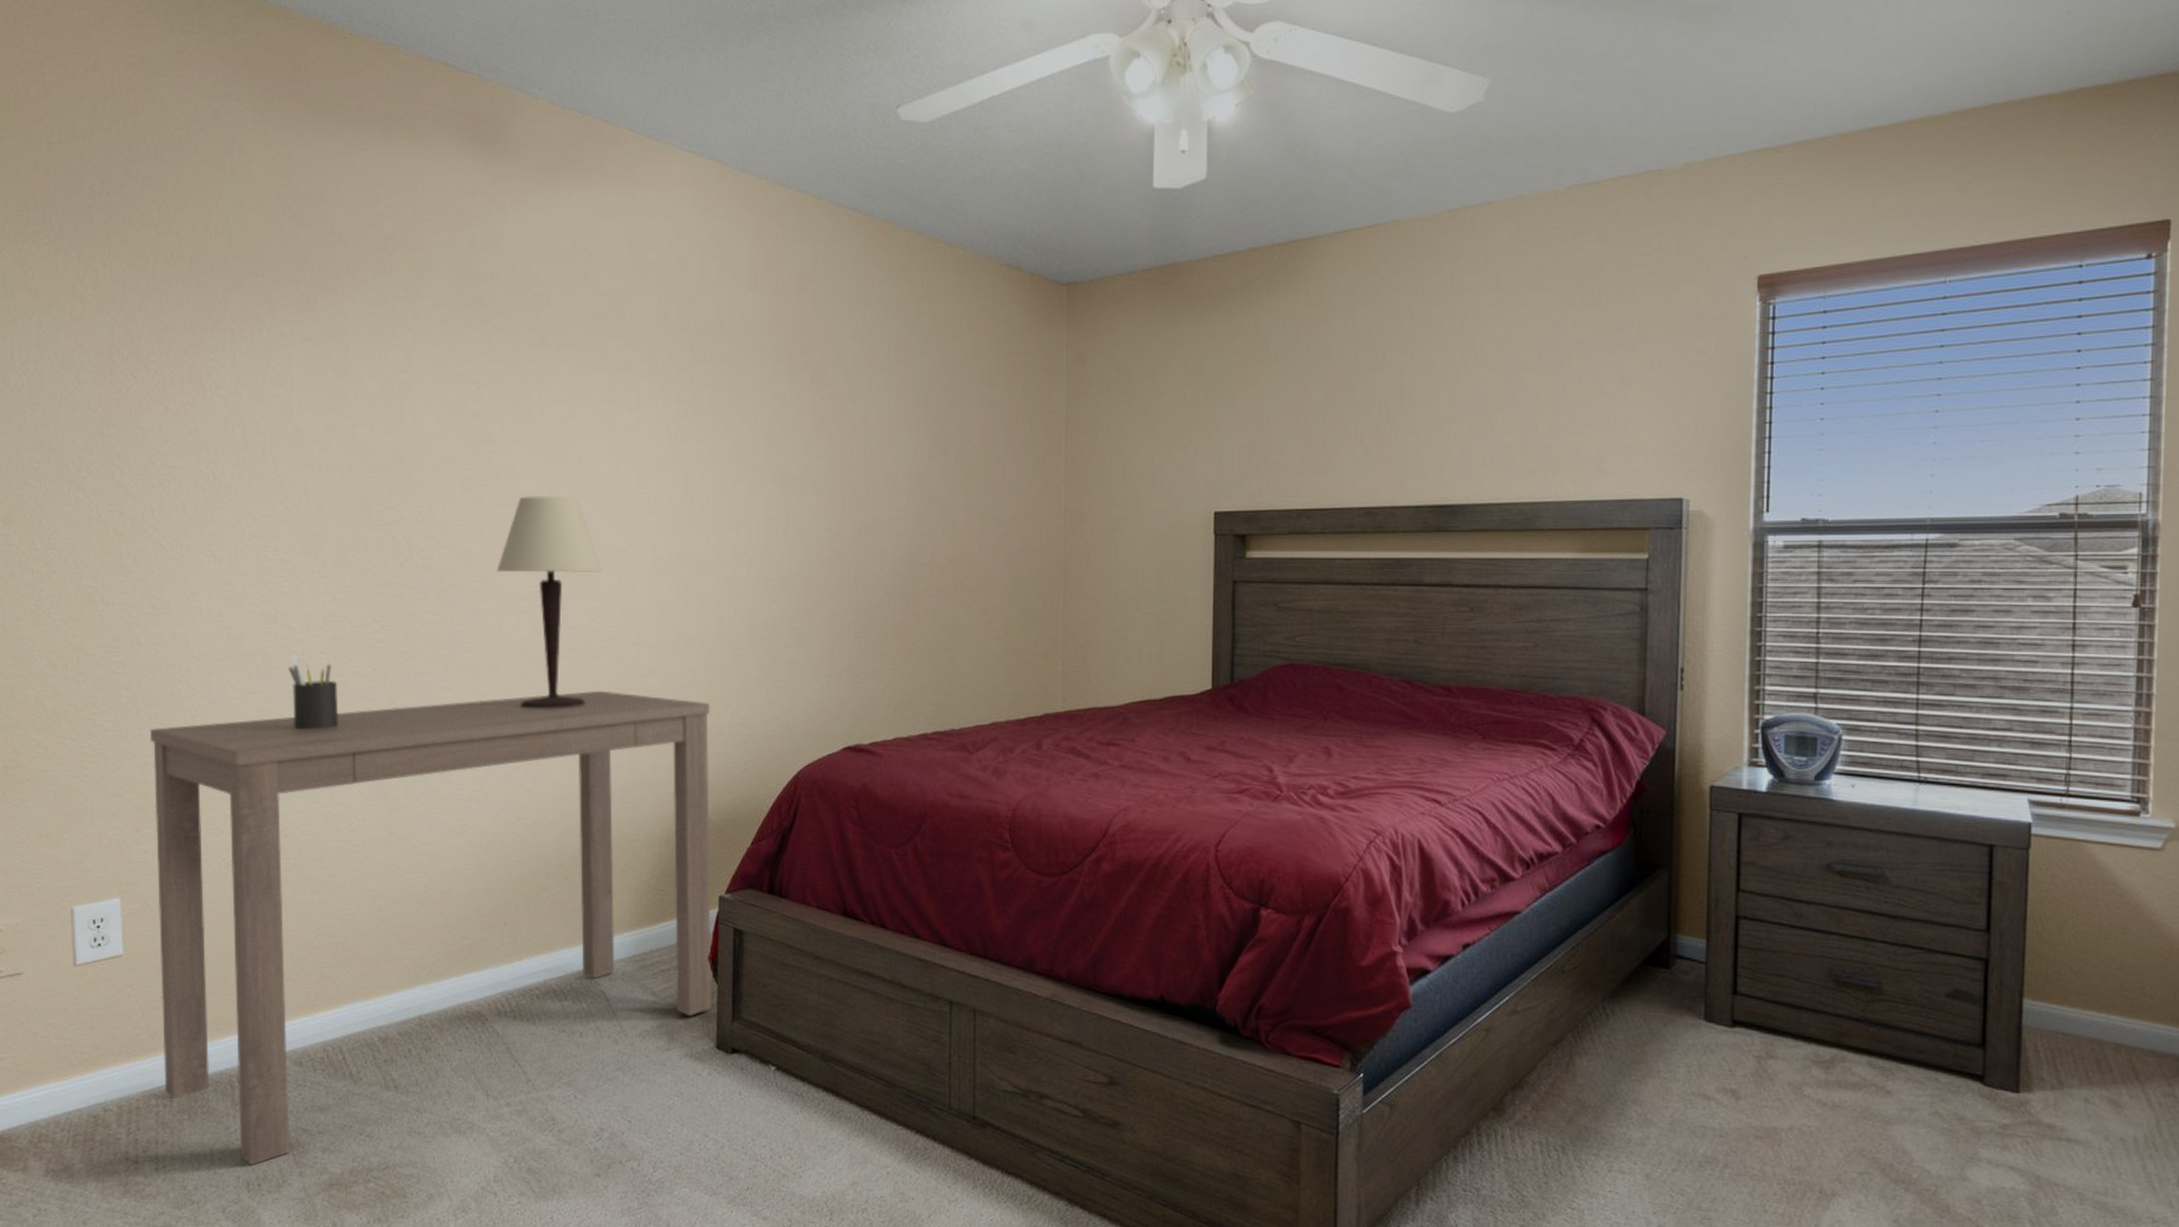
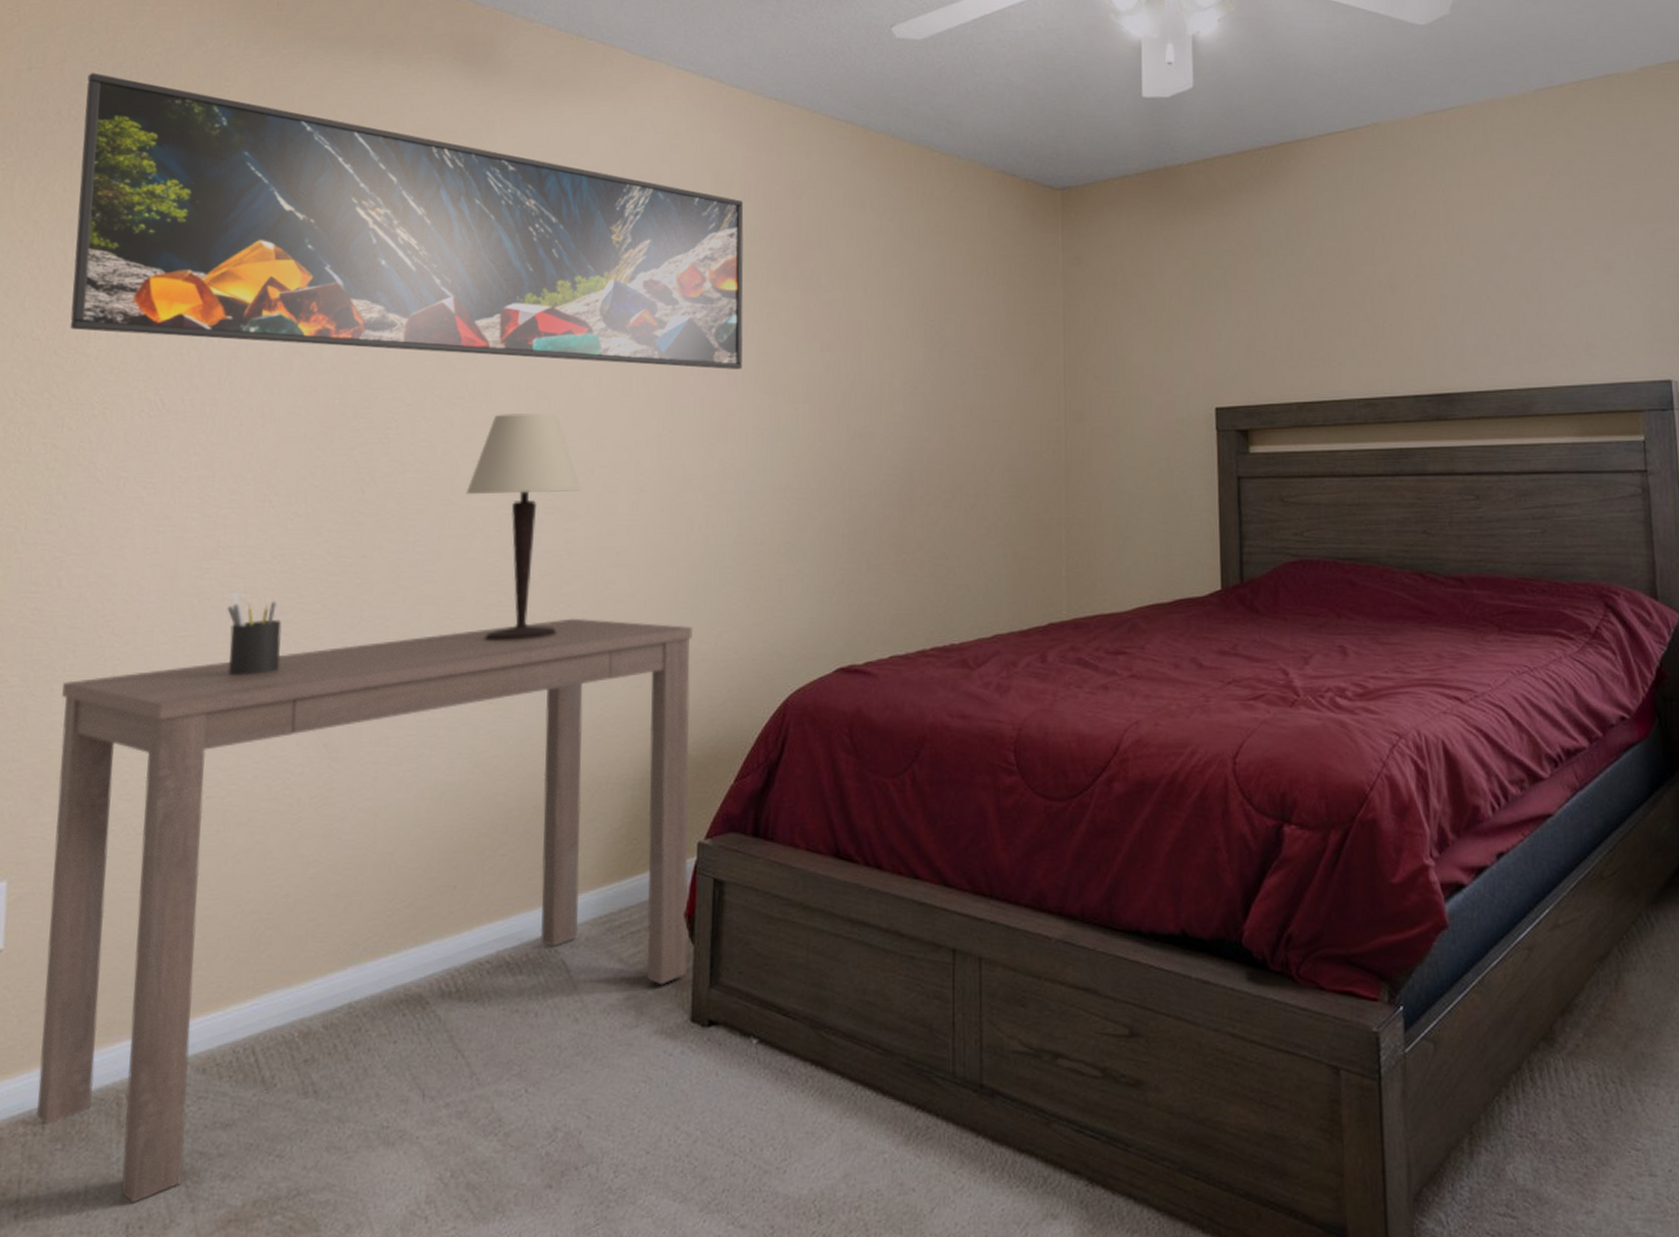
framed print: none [115,146,752,459] -> present [70,73,744,369]

